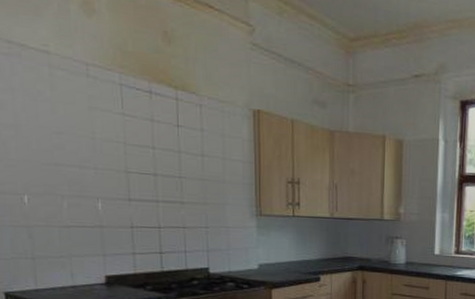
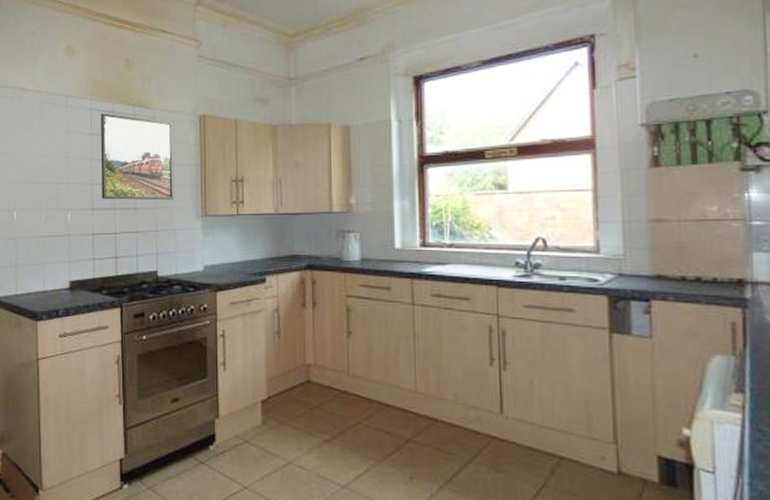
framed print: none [135,91,226,197] -> present [101,113,174,201]

